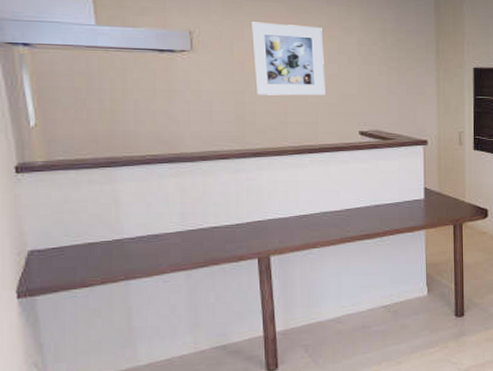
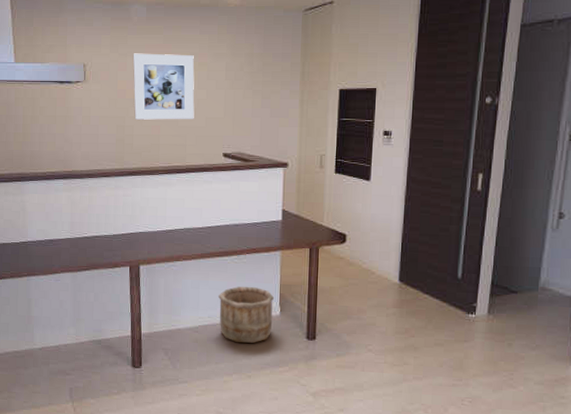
wooden bucket: none [362,268,421,329] -> present [219,286,274,343]

